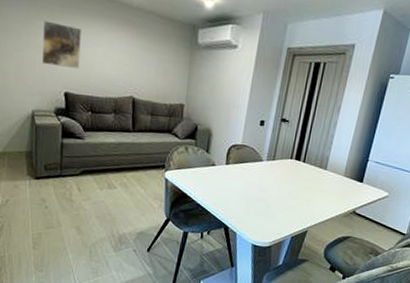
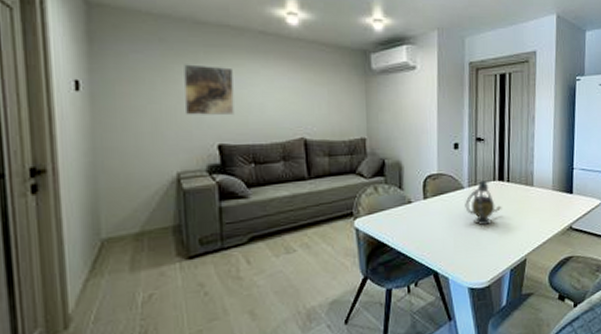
teapot: none [261,156,294,197] -> present [465,179,502,226]

